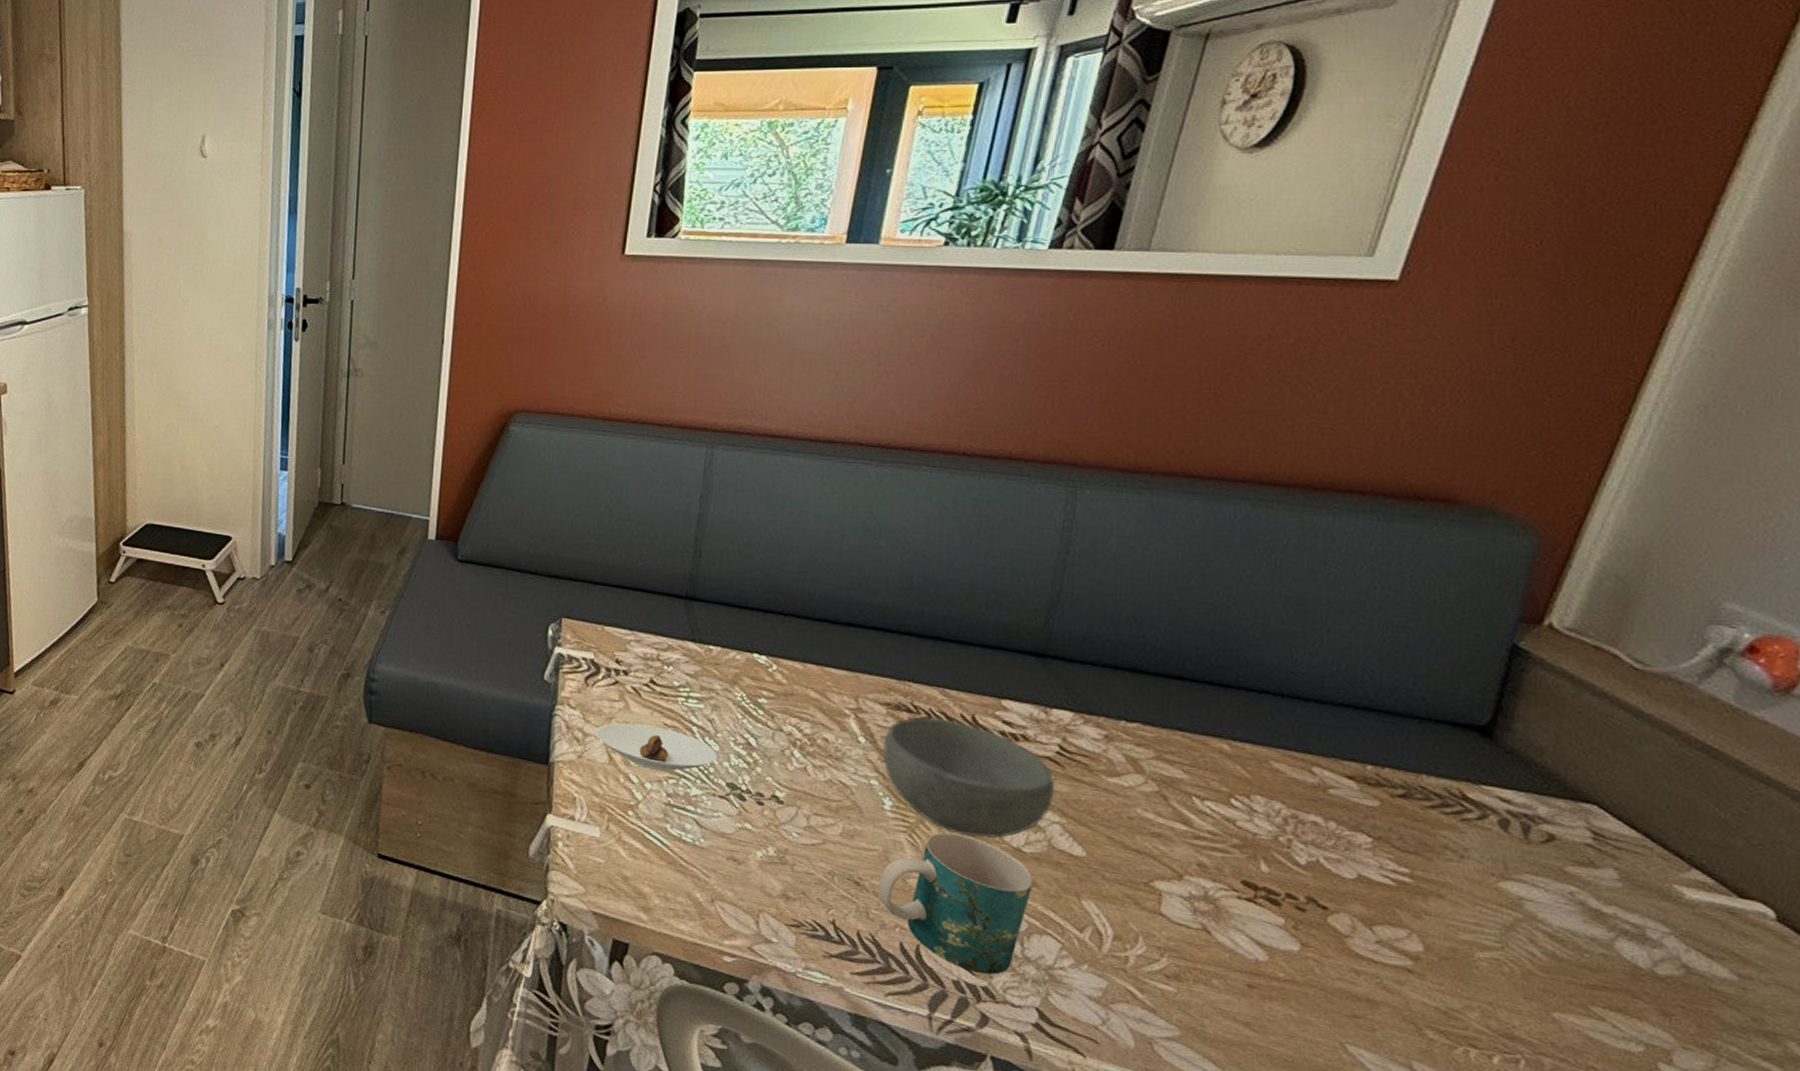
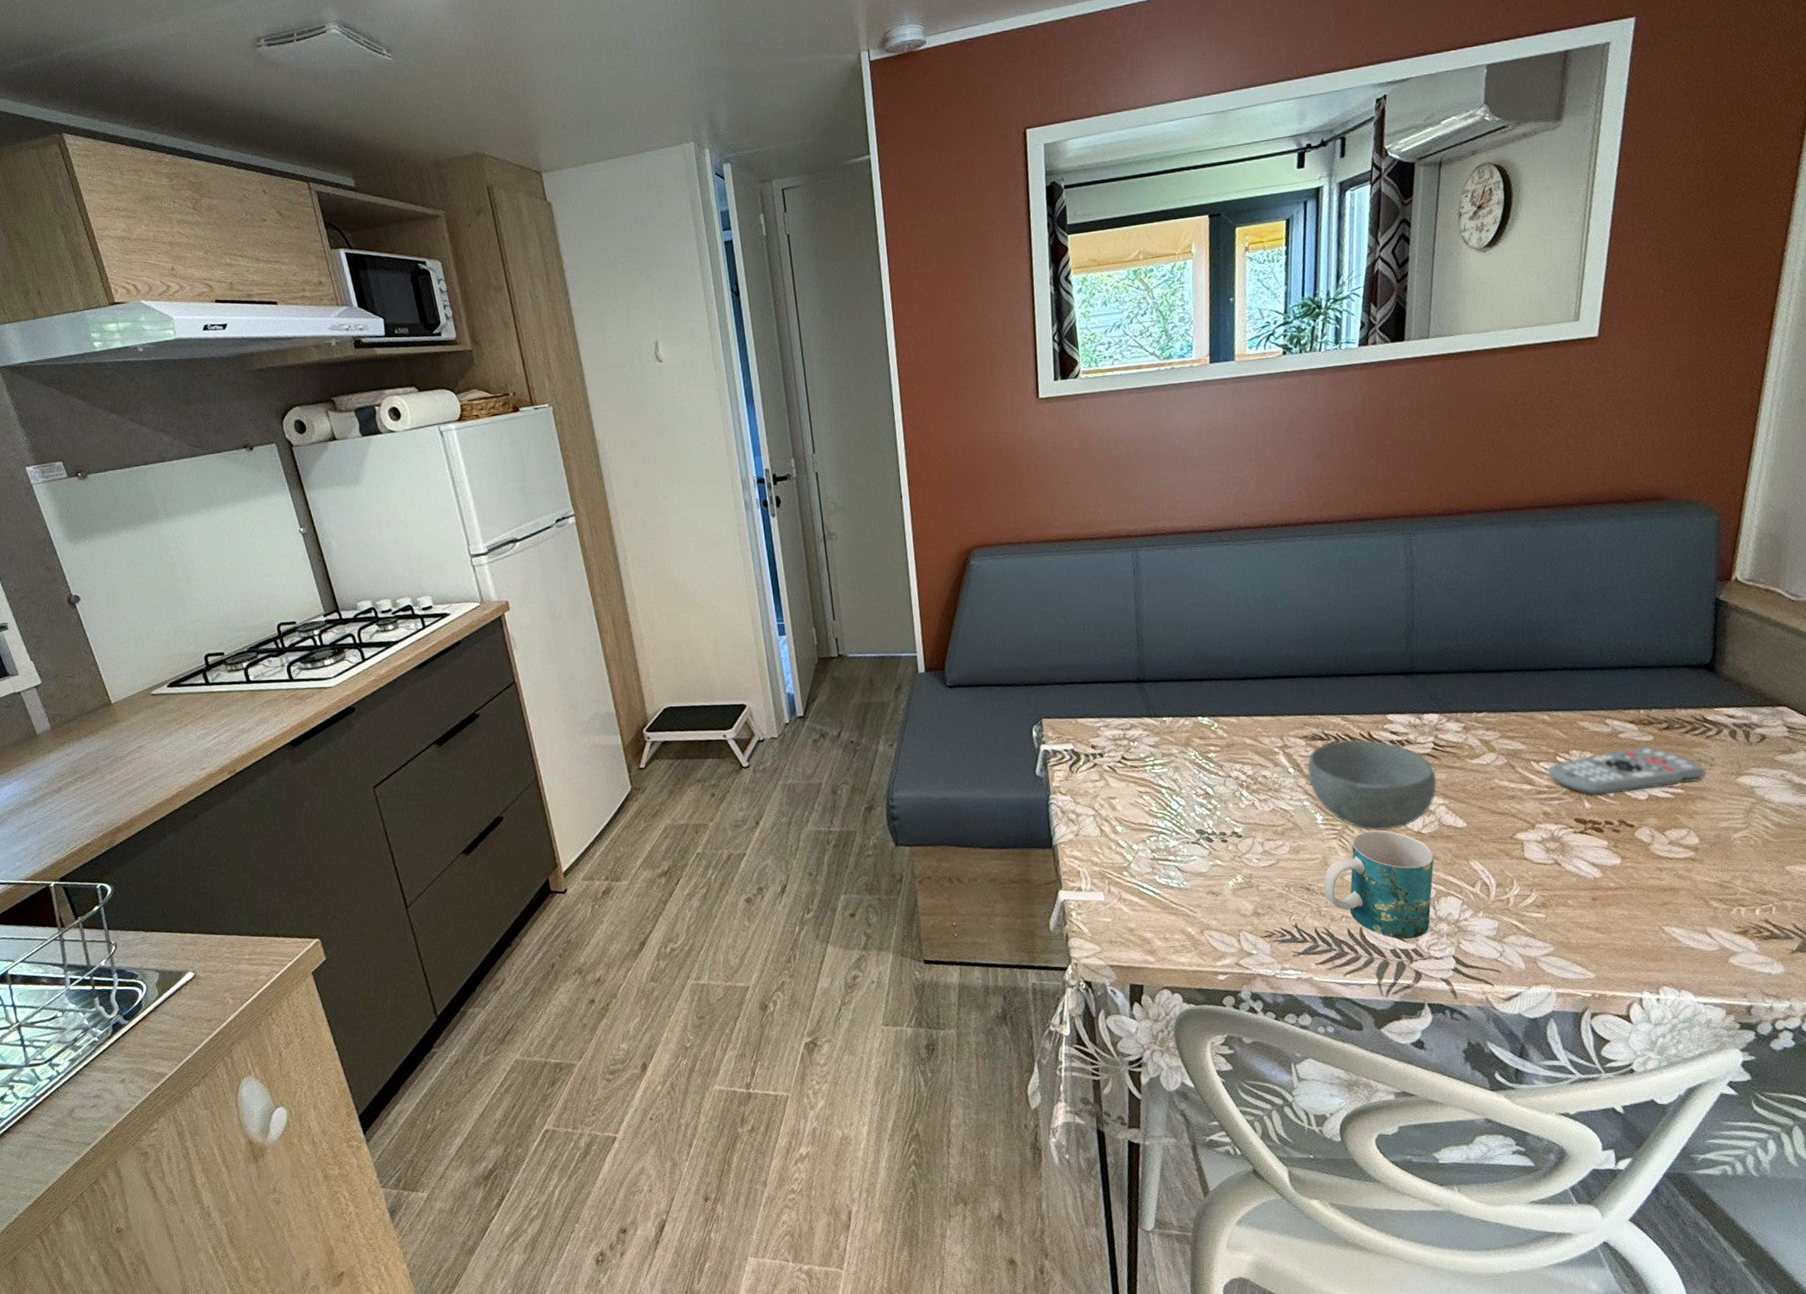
saucer: present [595,722,718,772] -> none [1086,795,1186,833]
remote control: none [1215,806,1452,873] -> present [1548,746,1706,796]

